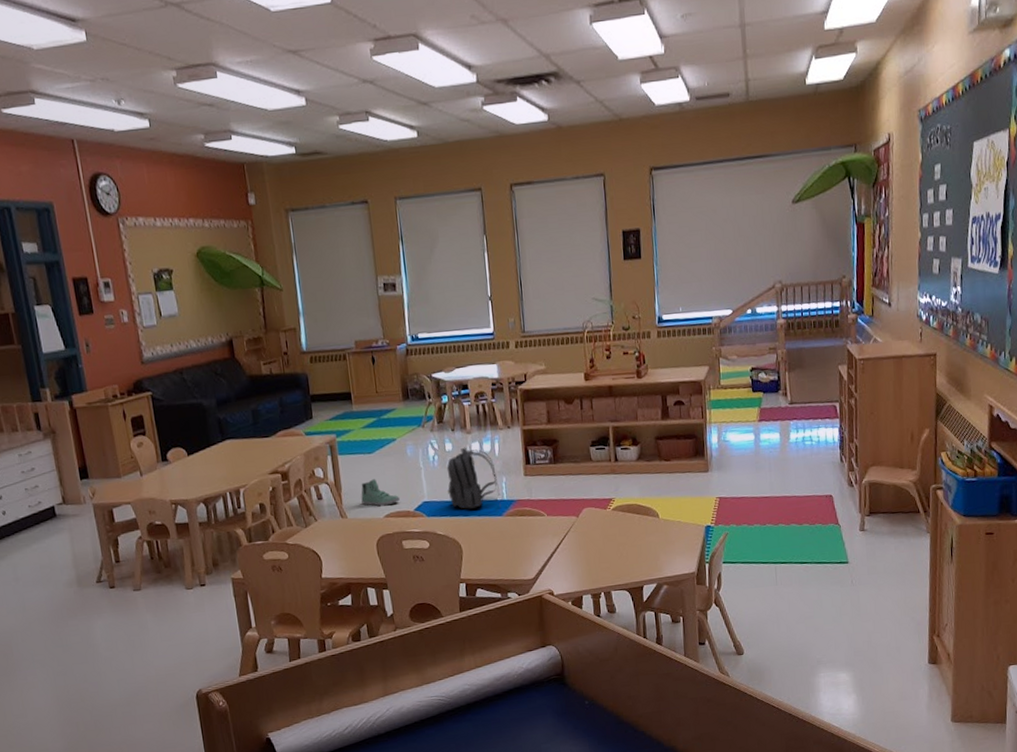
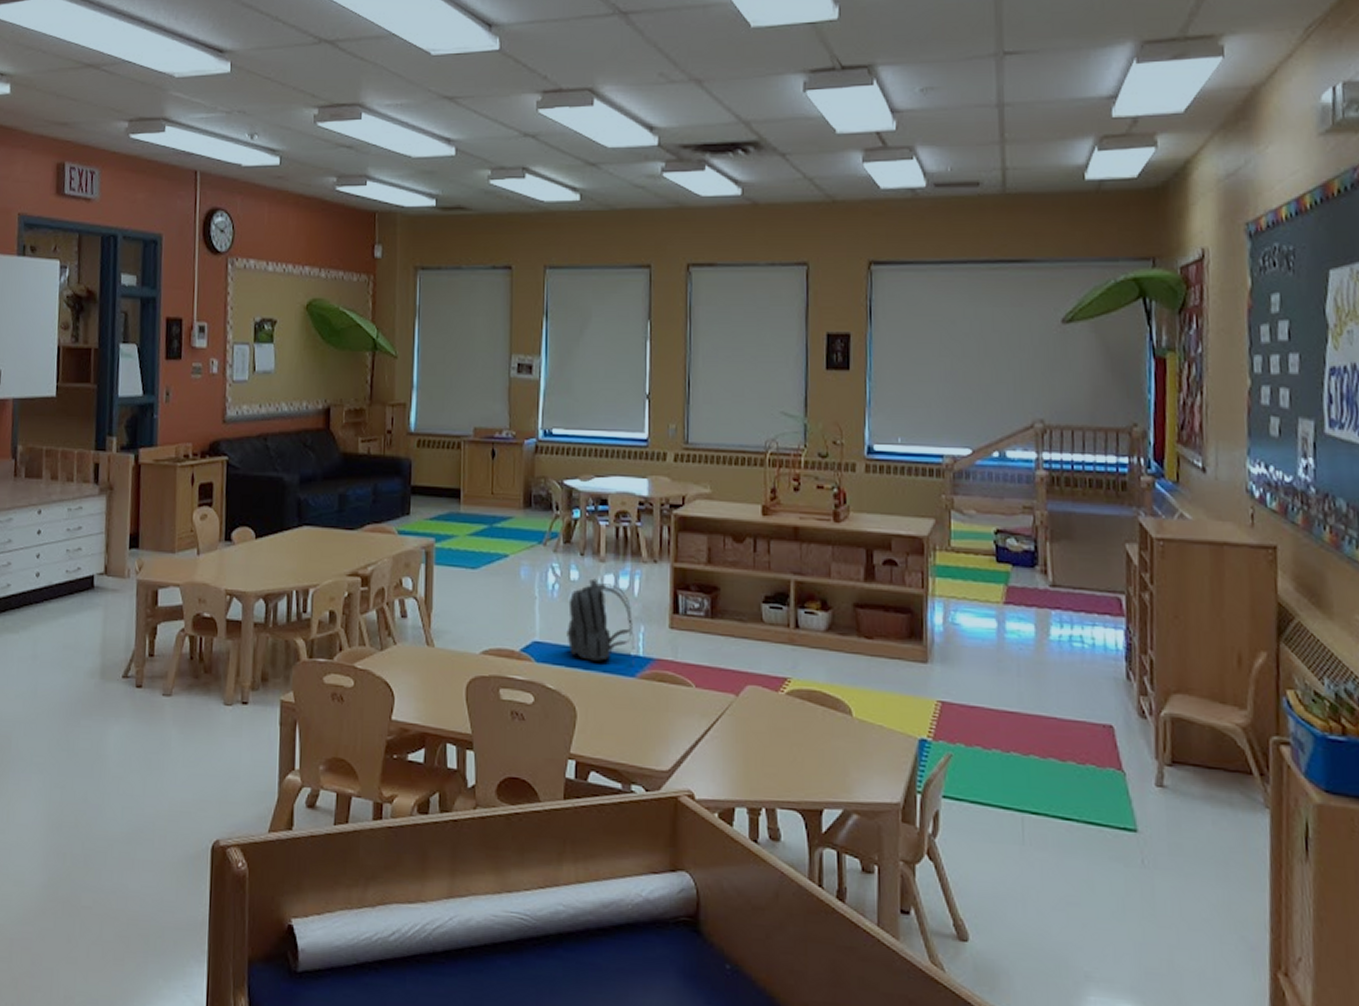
sneaker: present [361,479,400,507] -> none [455,602,503,639]

